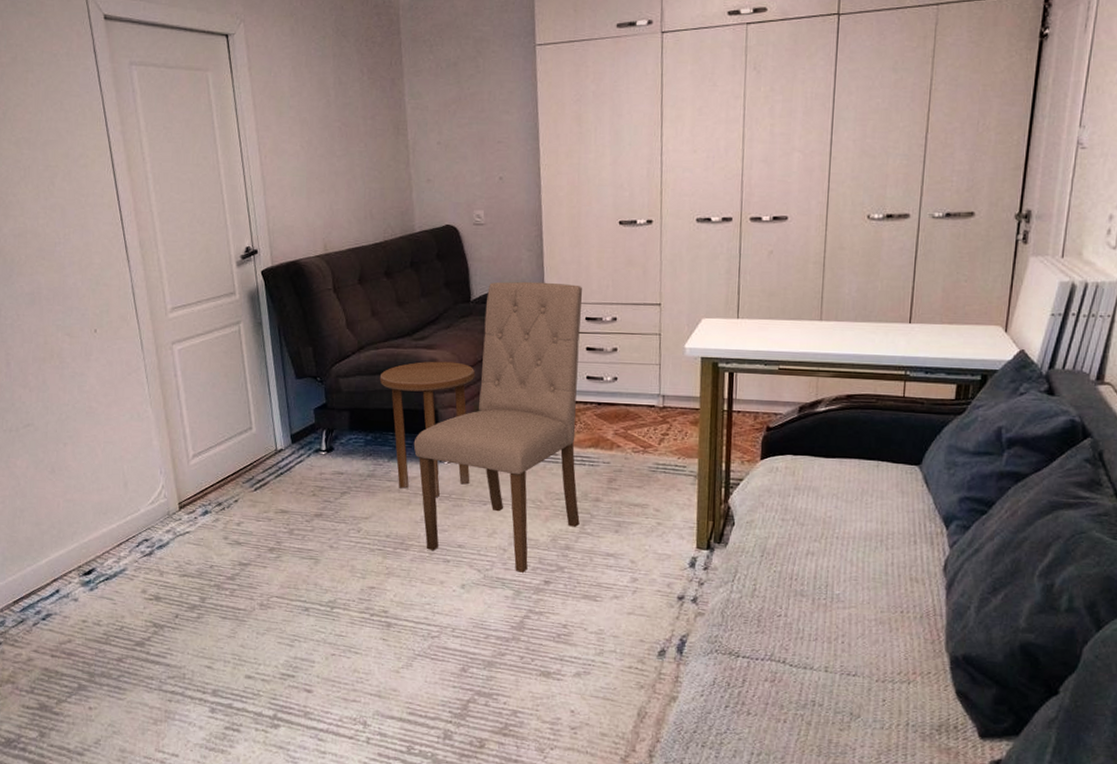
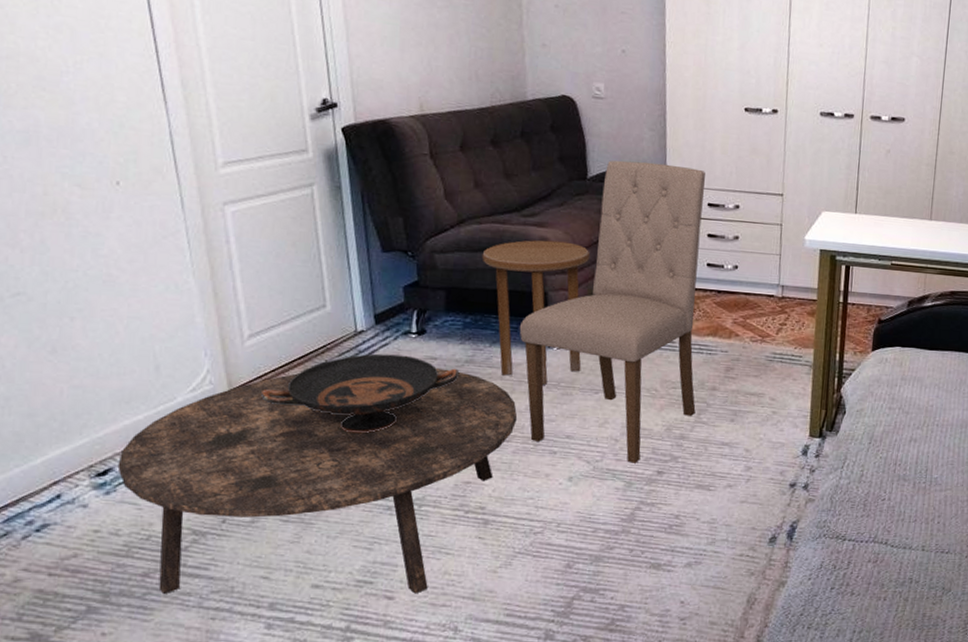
coffee table: none [98,482,414,689] -> present [117,368,518,595]
decorative bowl: none [203,469,363,542] -> present [261,353,460,434]

